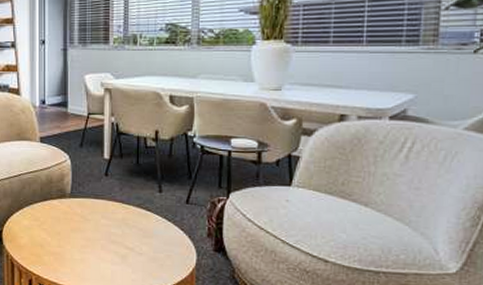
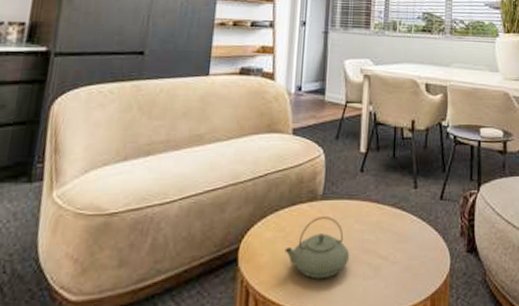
teapot: none [41,211,98,261] -> present [285,217,350,280]

